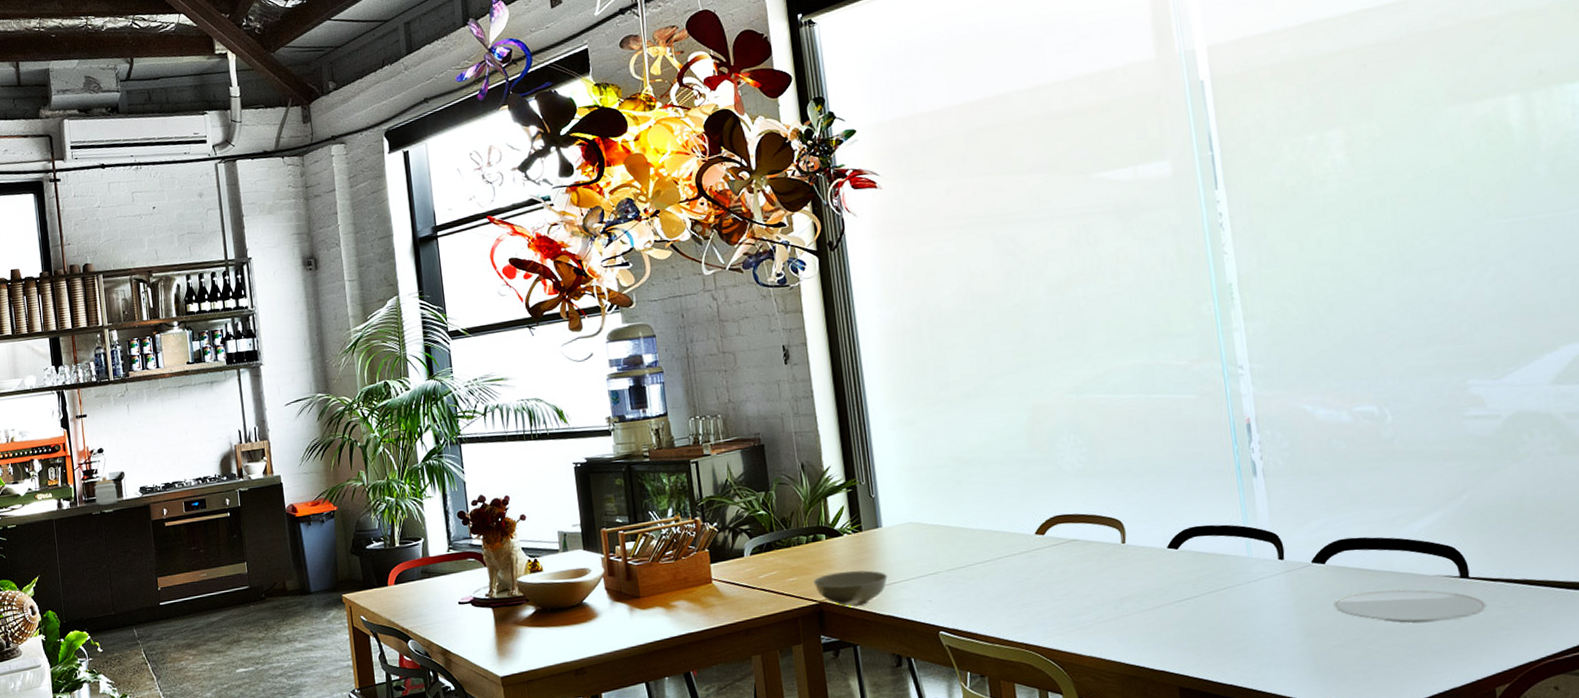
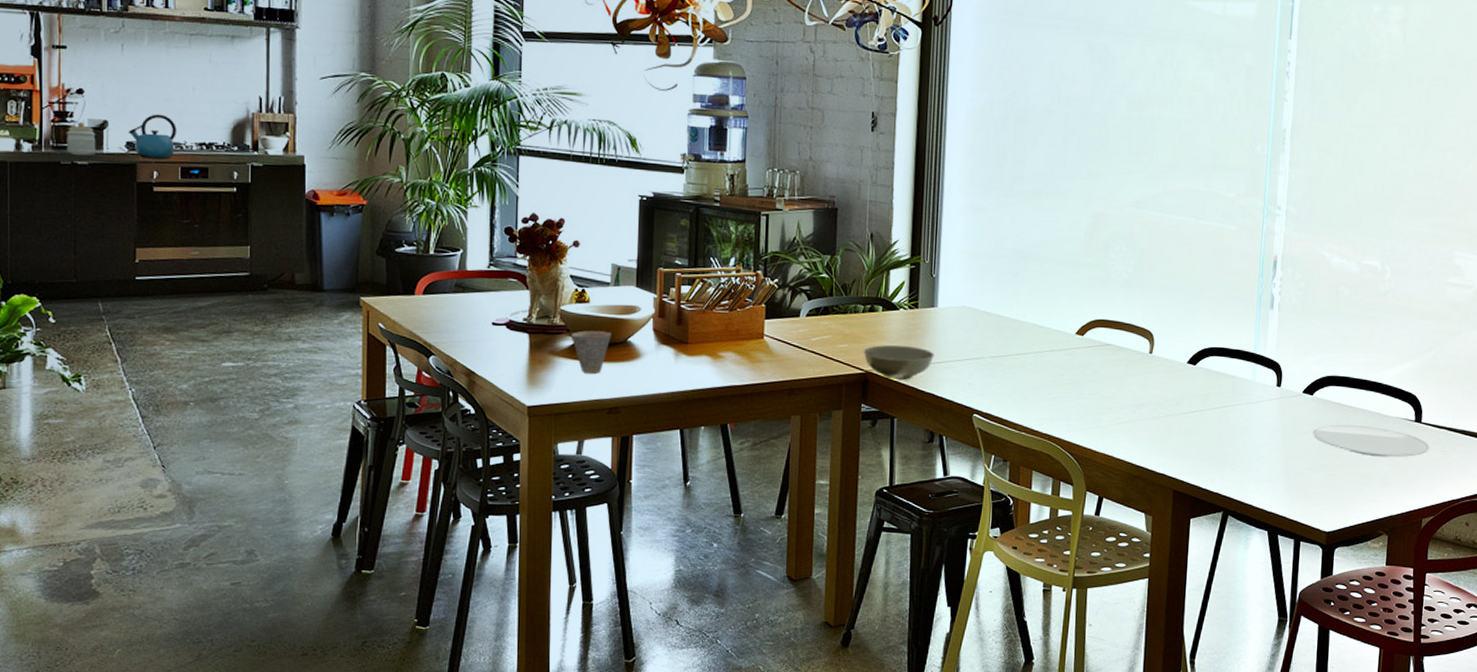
kettle: none [141,459,178,499] -> present [129,114,176,159]
cup: none [530,596,568,639] -> present [570,330,612,373]

